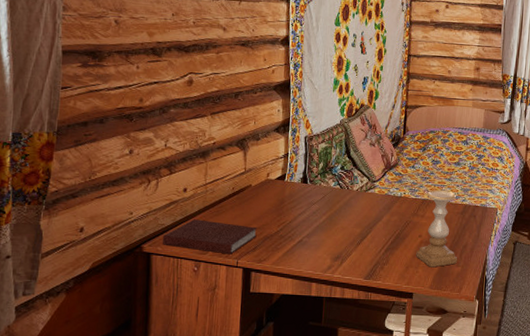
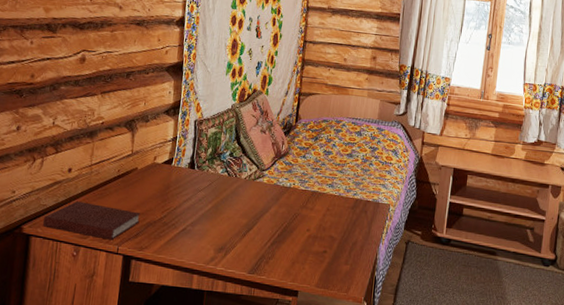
candle holder: present [416,190,458,268] -> none [303,182,348,265]

